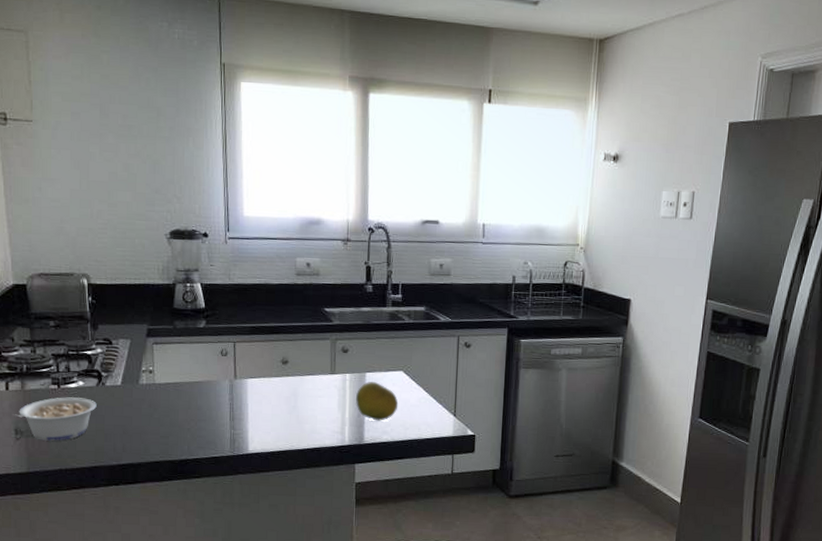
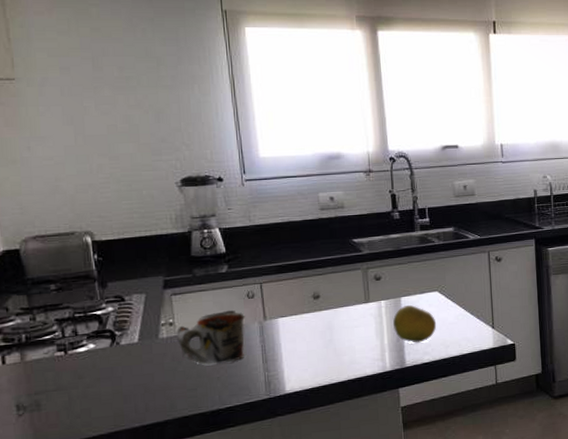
legume: present [12,397,97,441] -> none [11,361,112,413]
mug: none [155,364,218,417] -> present [177,310,246,366]

